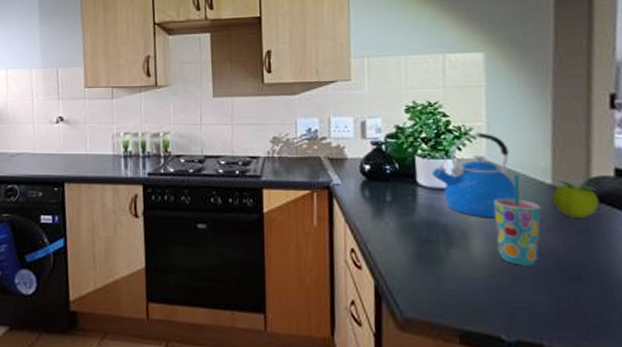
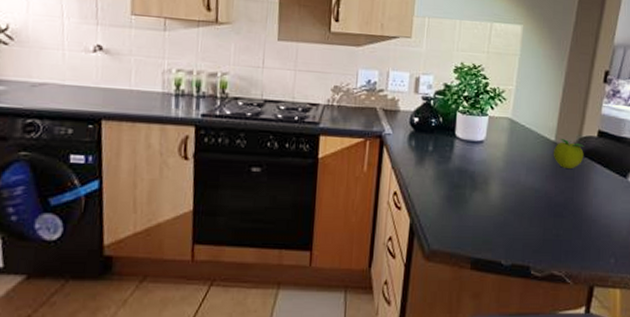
kettle: present [431,132,516,219] -> none [467,94,529,168]
cup: present [494,174,541,266] -> none [509,132,544,206]

